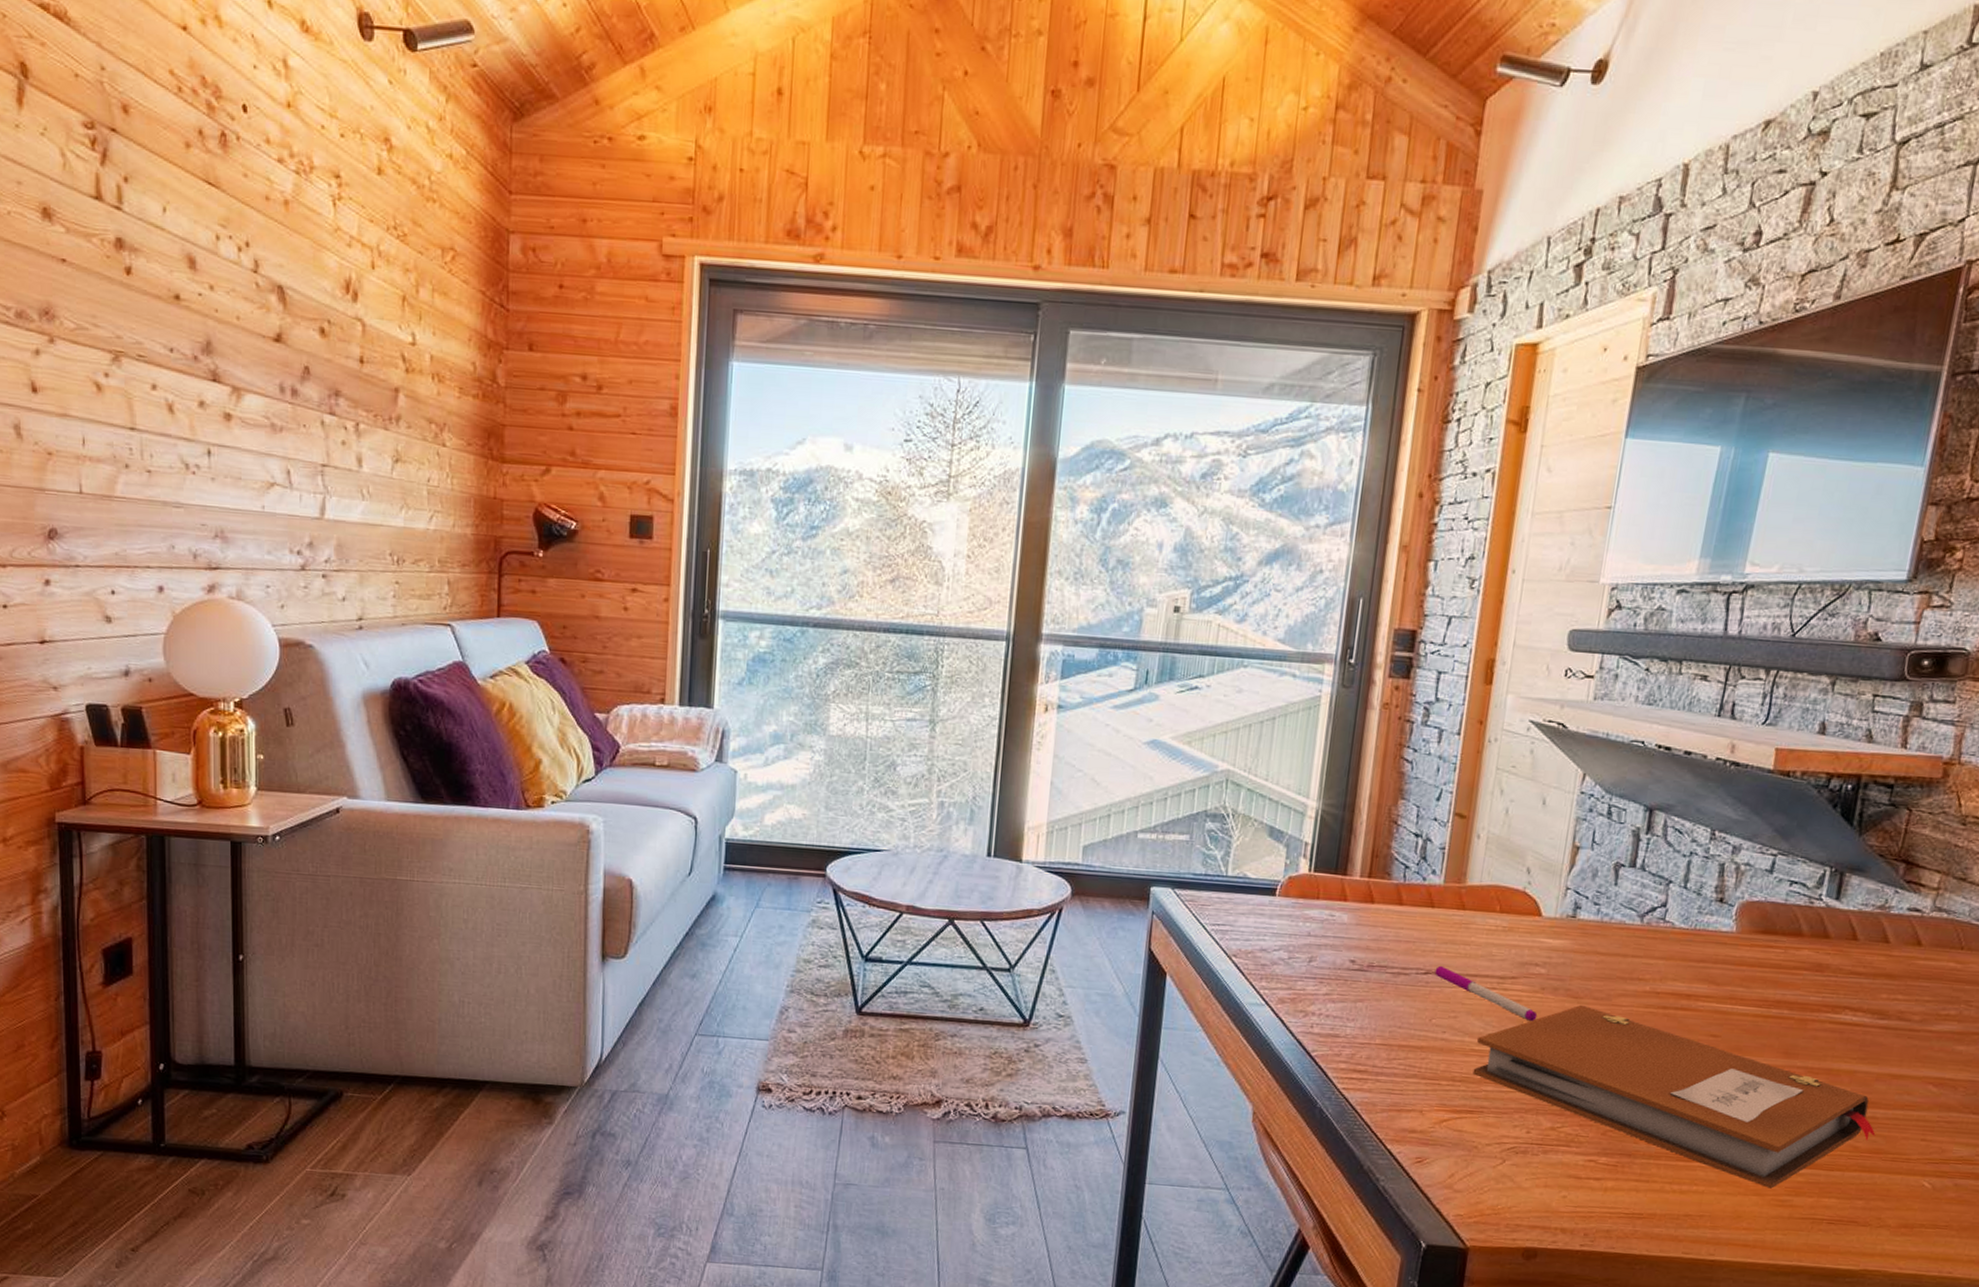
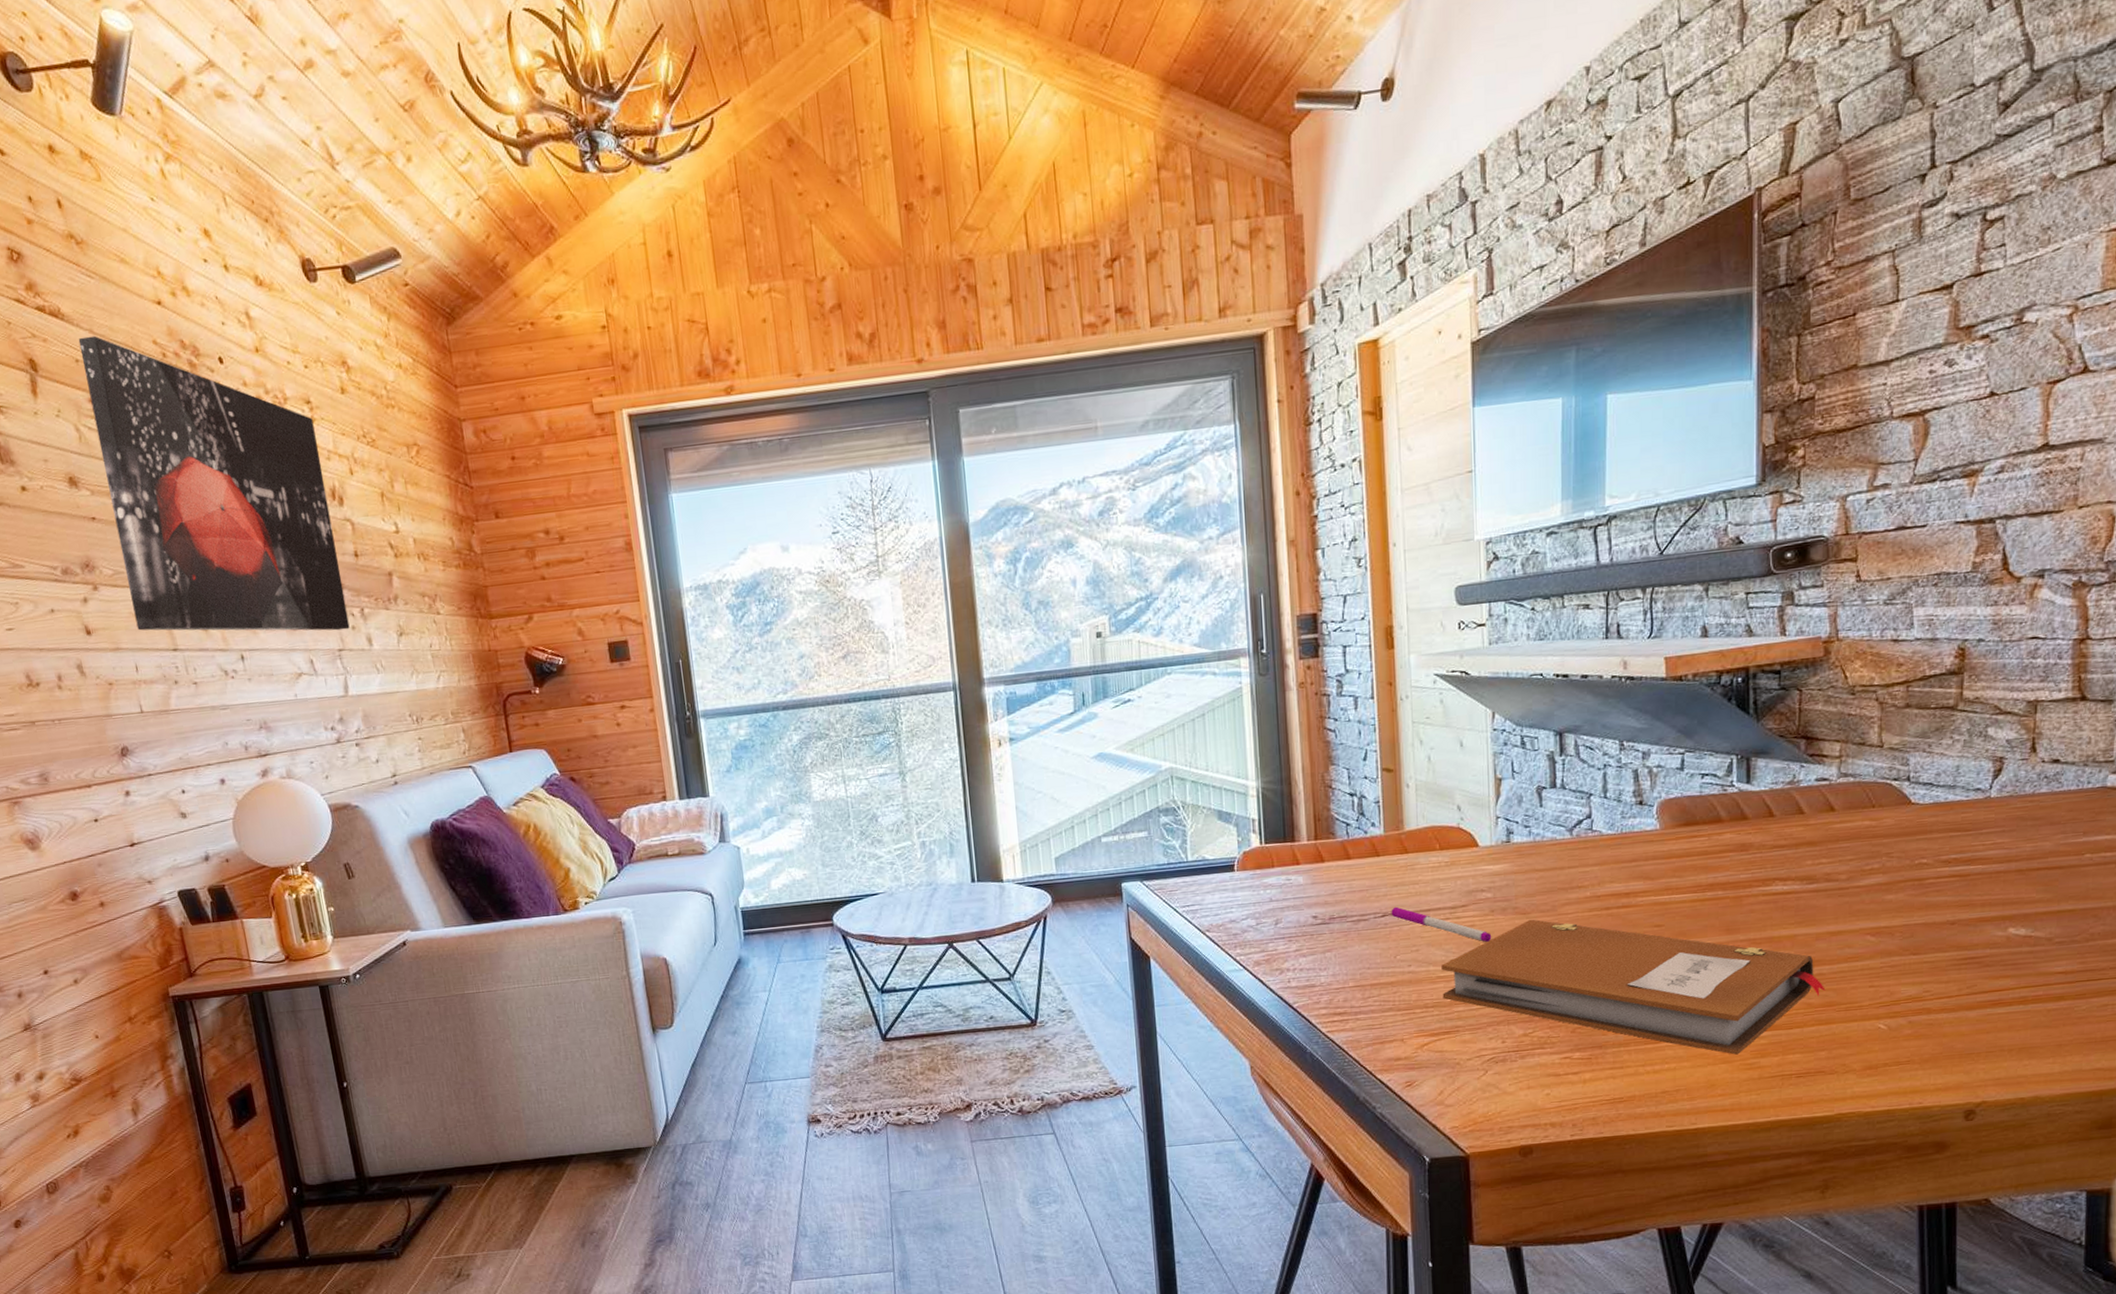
wall art: none [82,49,340,444] -> present [78,335,350,631]

